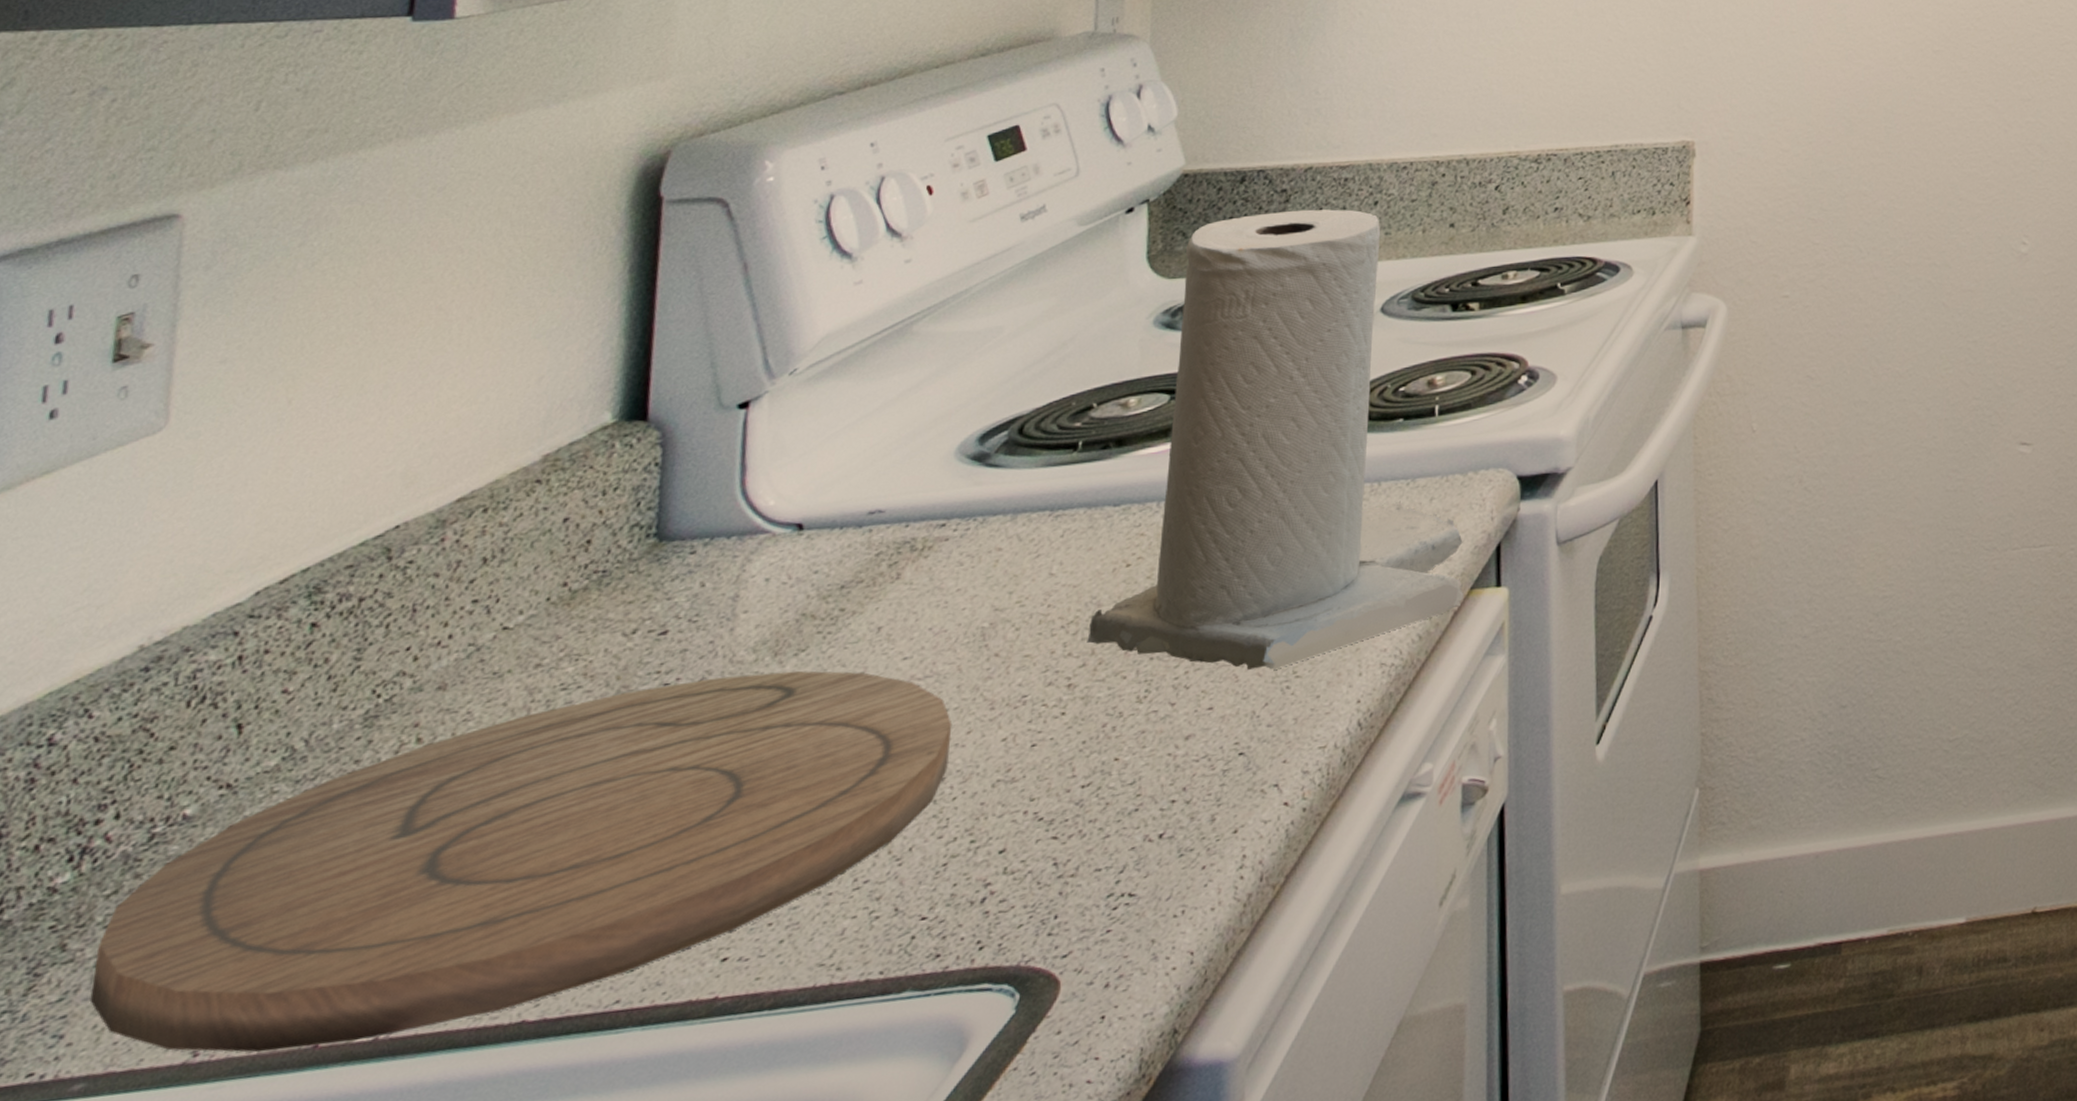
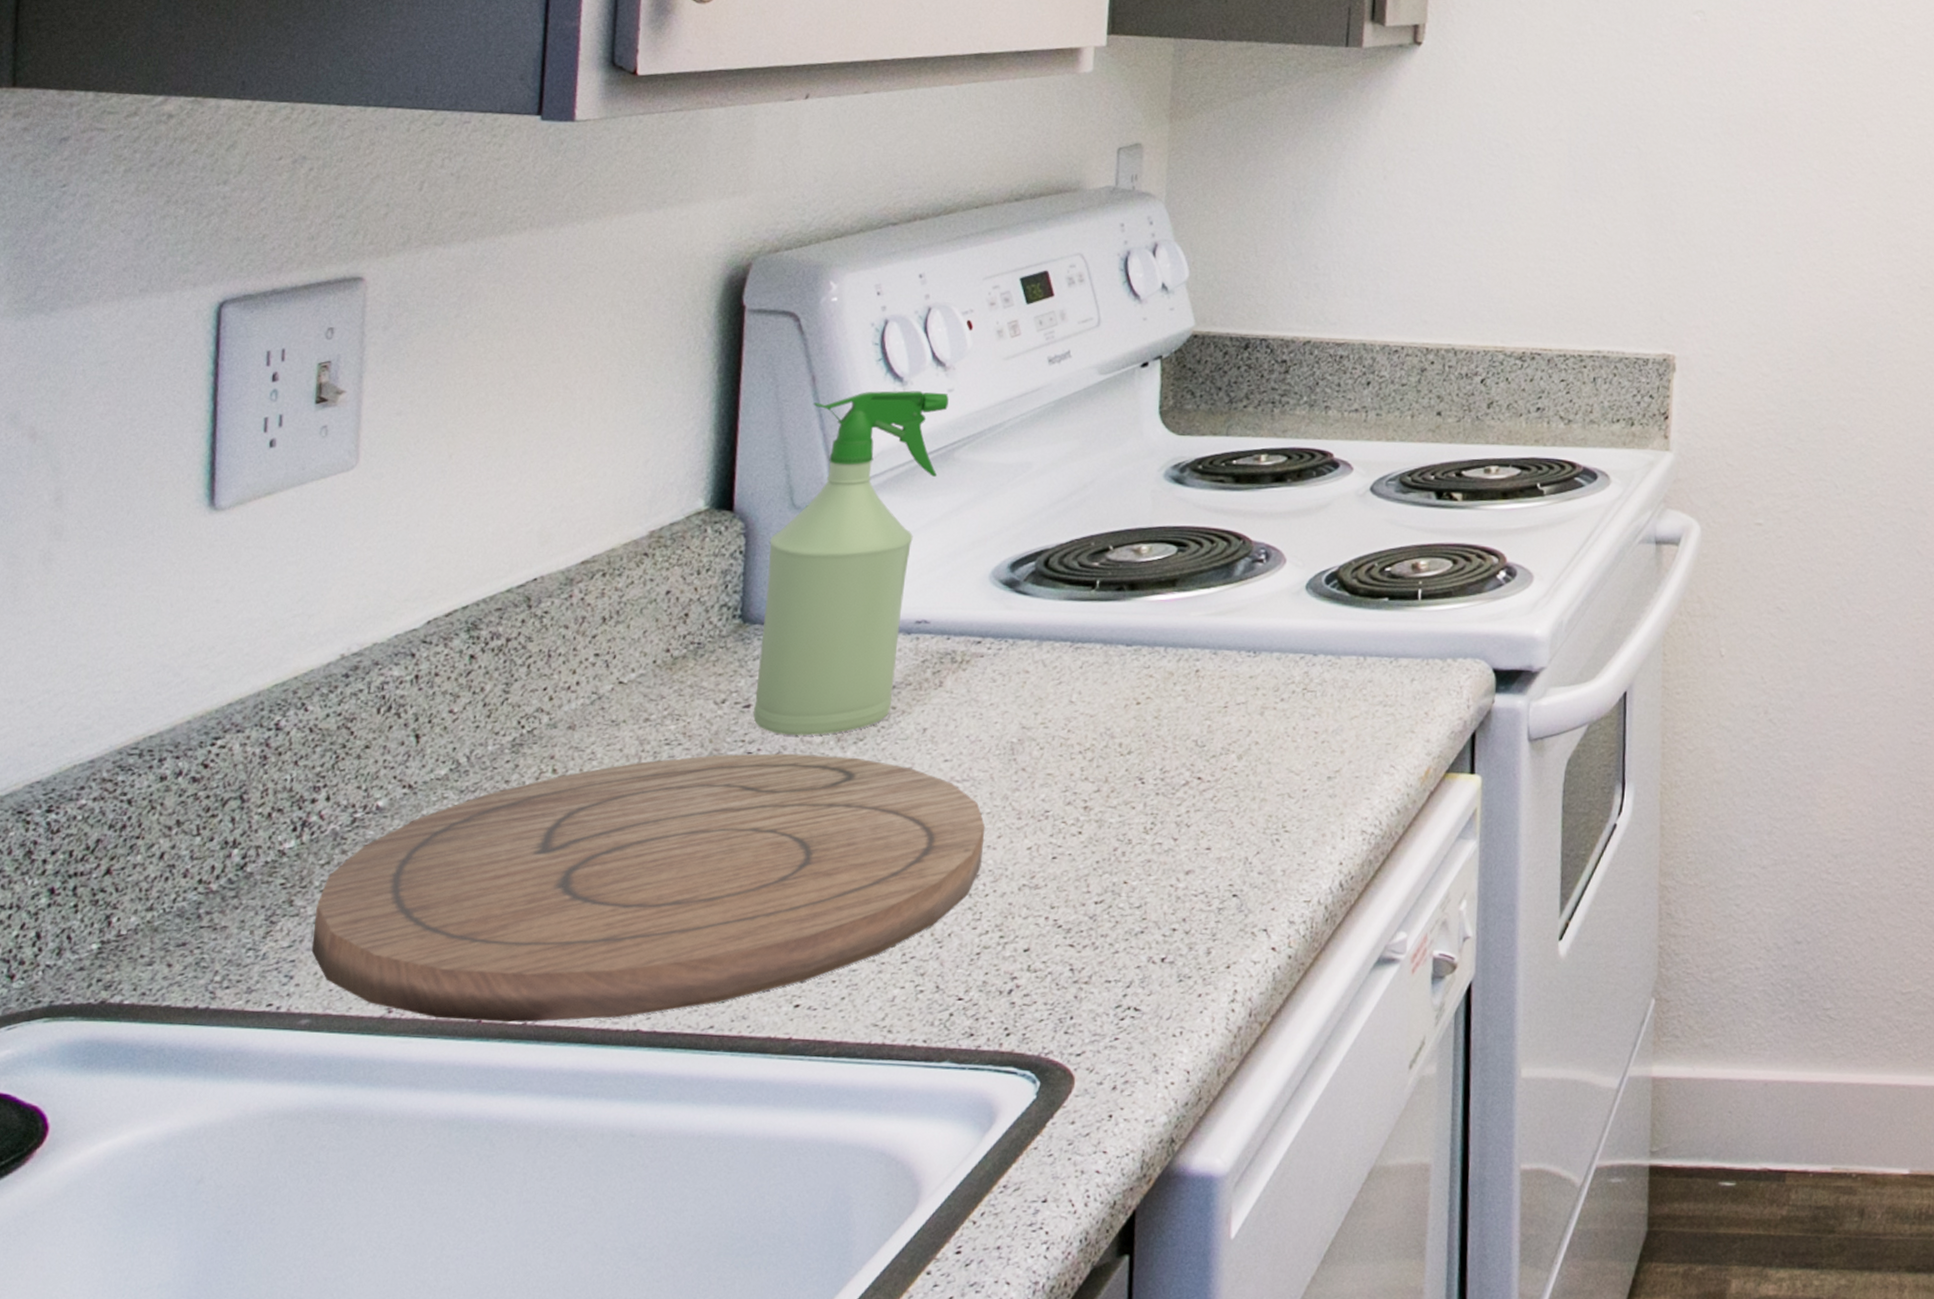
spray bottle: none [671,264,906,659] -> present [753,390,949,736]
paper towel: present [1087,209,1464,670] -> none [1101,381,1441,822]

